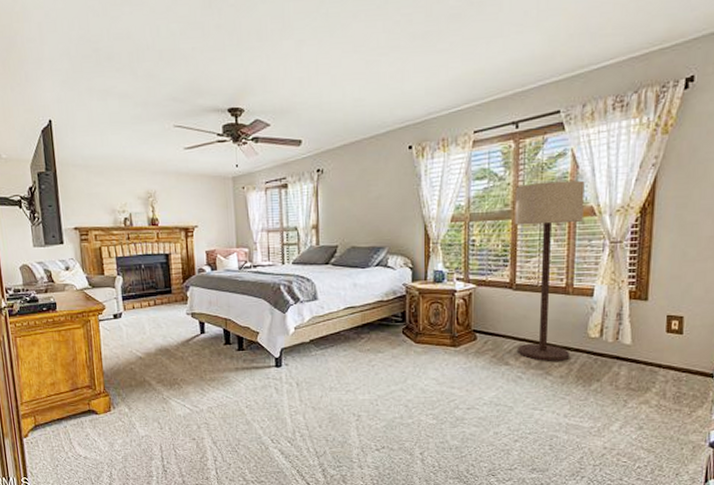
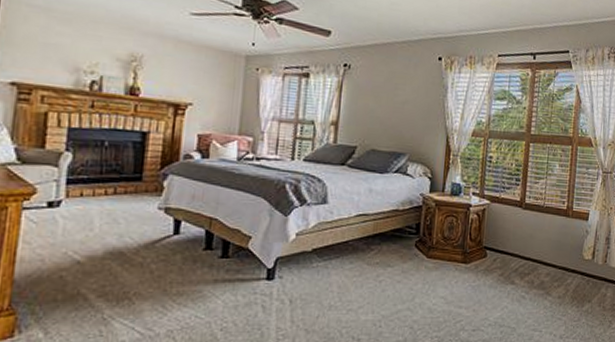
floor lamp: present [514,180,585,361] -> none [523,110,586,281]

